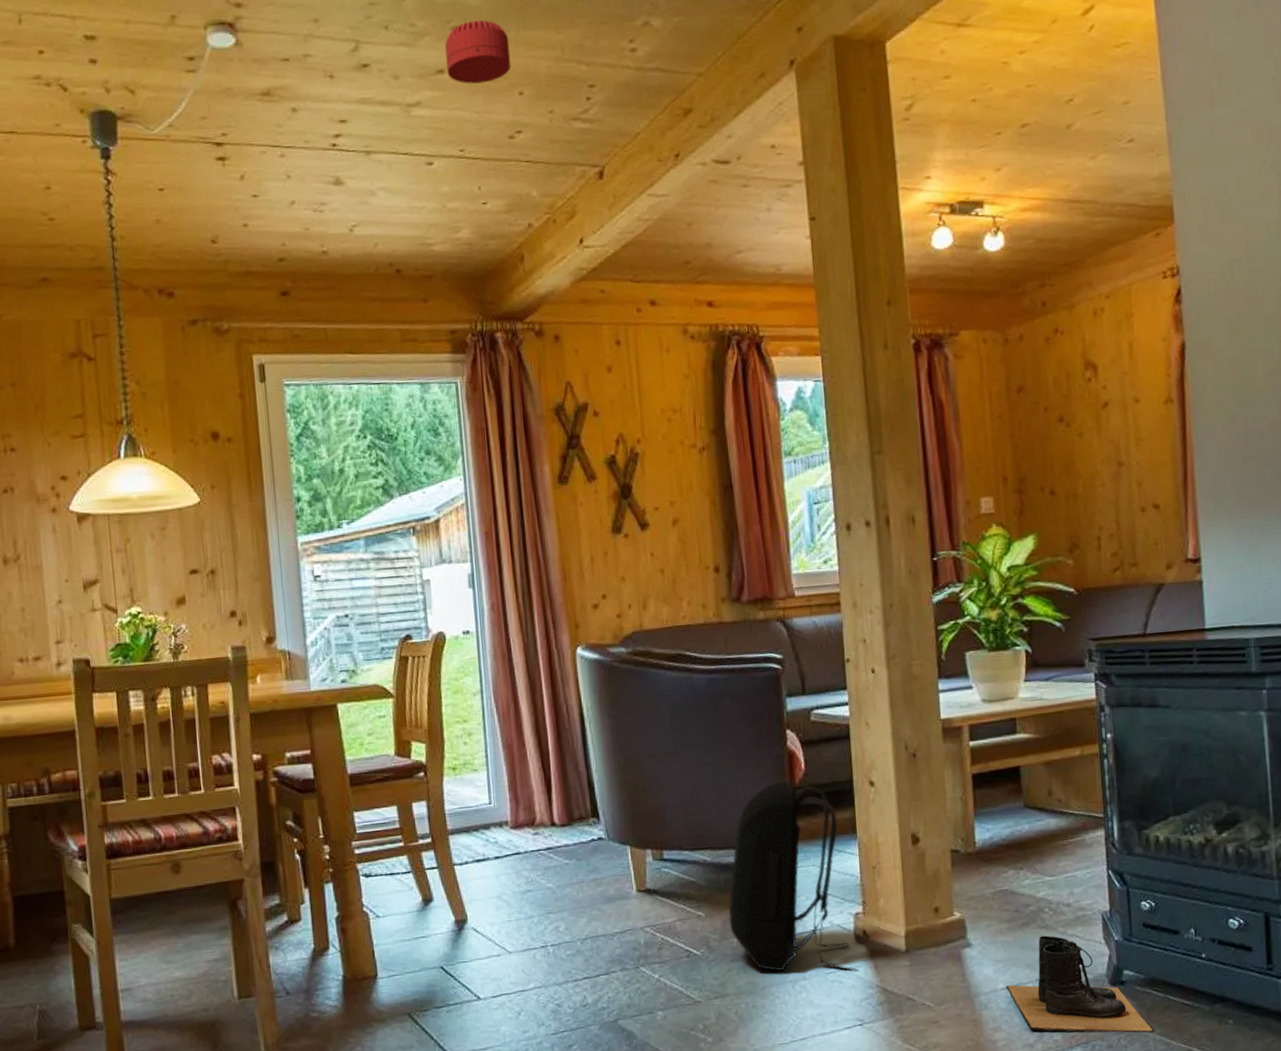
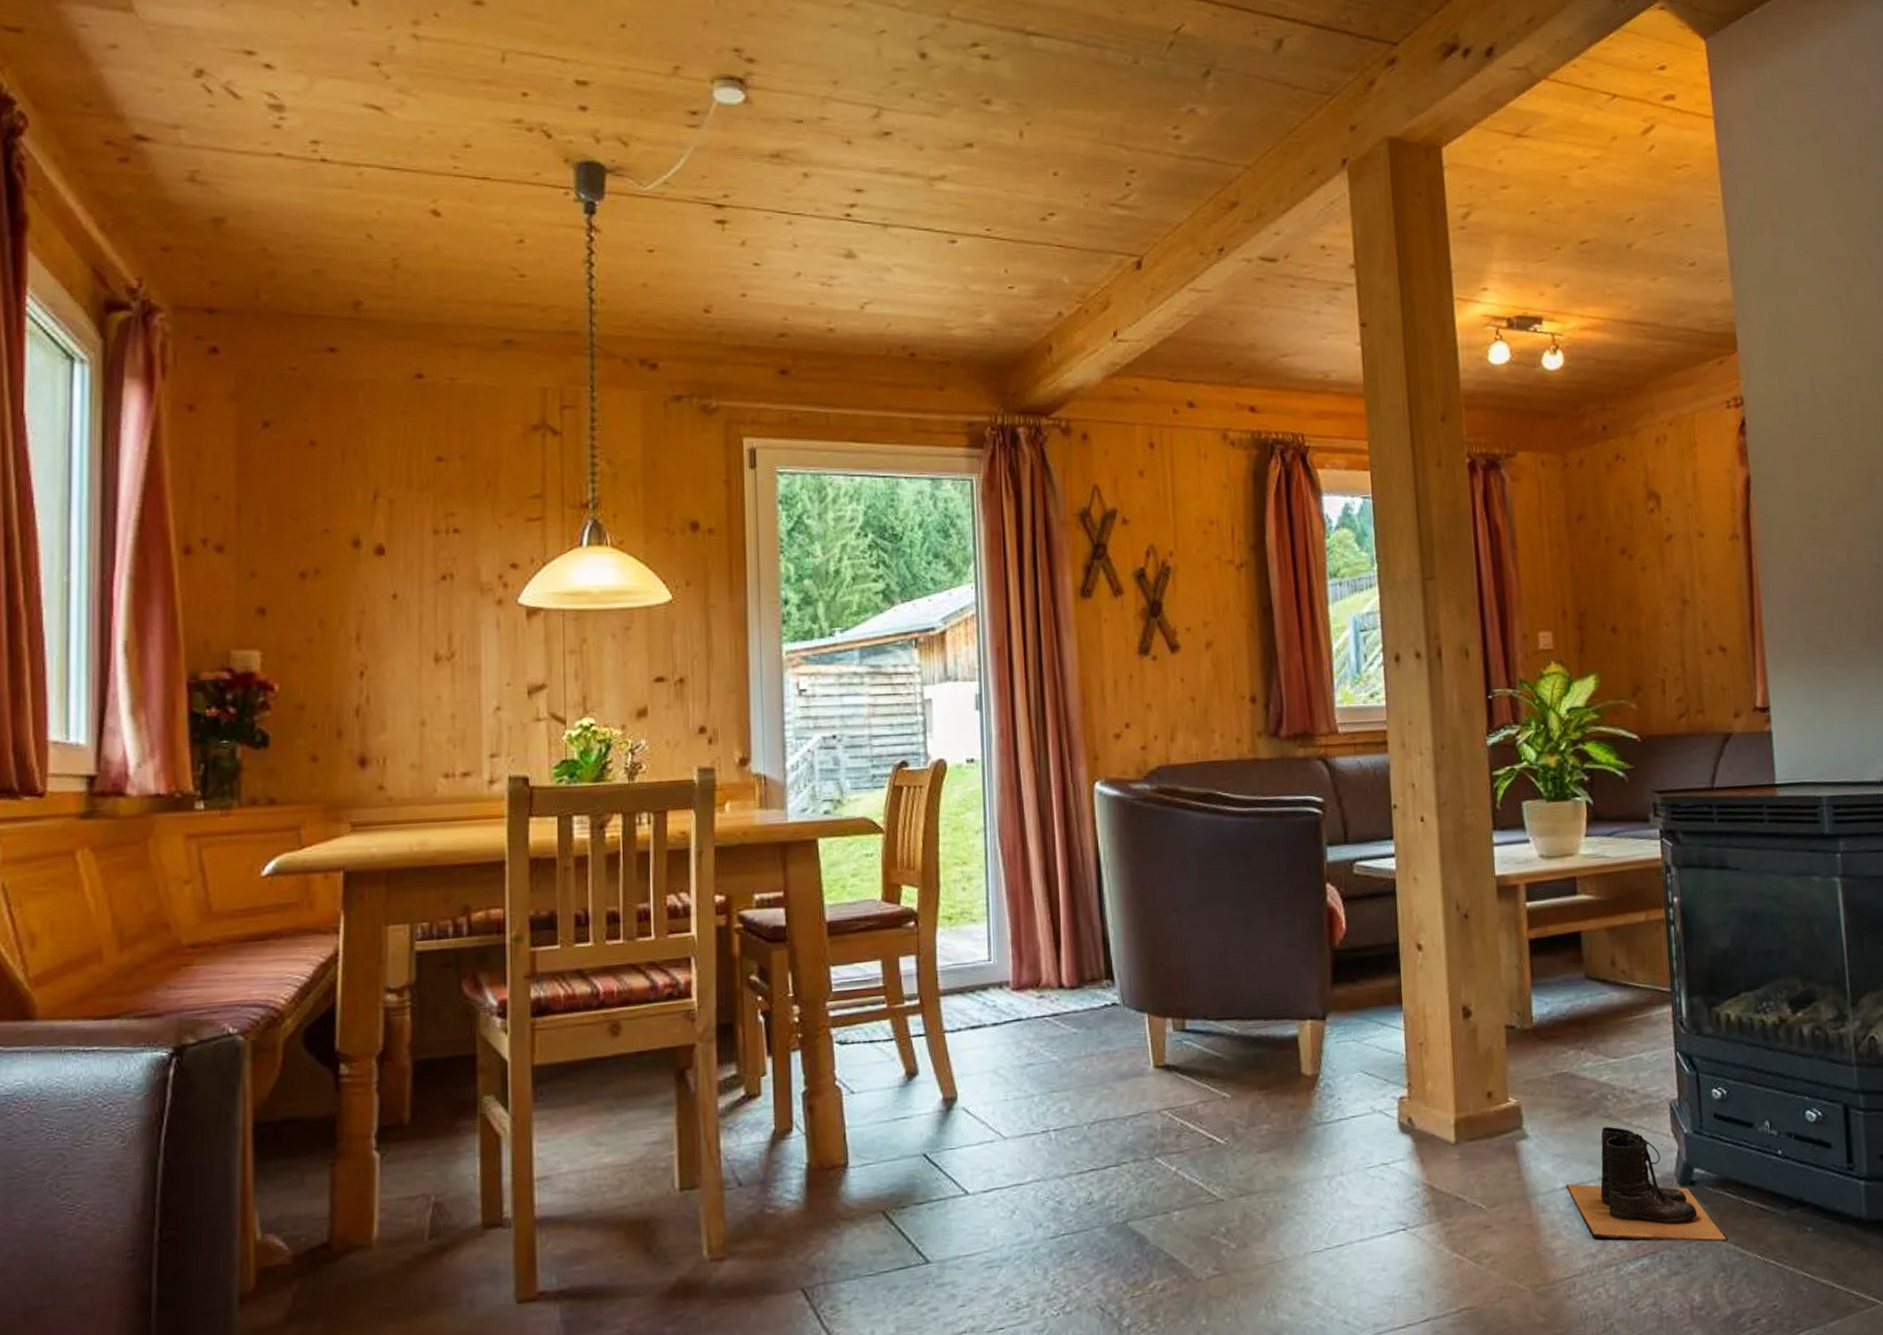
smoke detector: present [445,20,511,84] -> none [975,95,1046,161]
backpack: present [728,780,859,973] -> none [1258,941,1403,1168]

